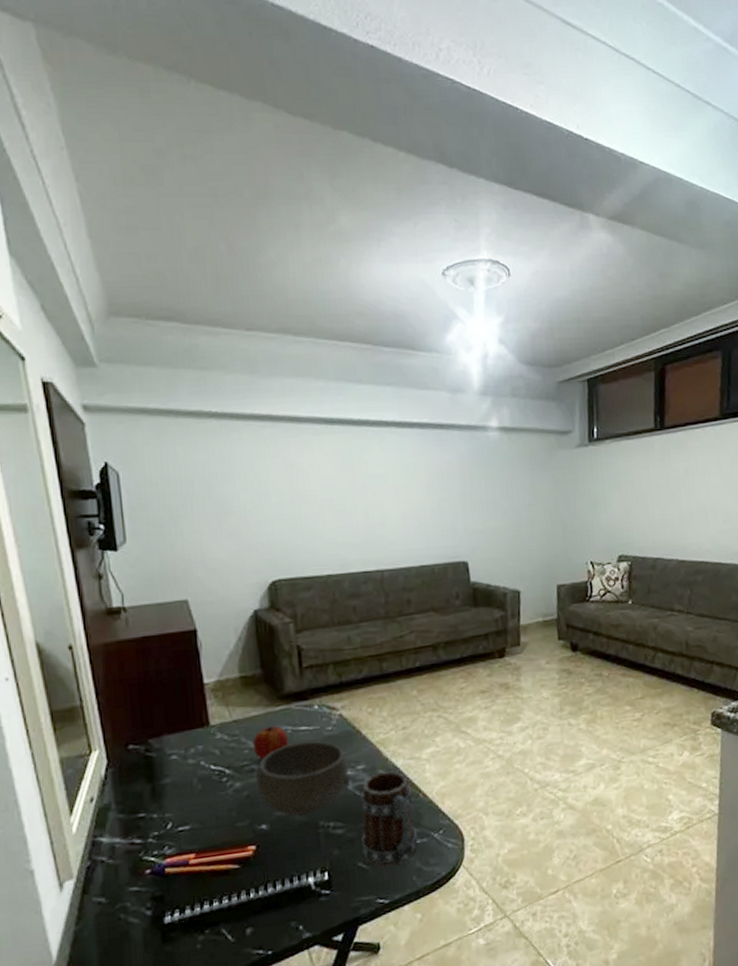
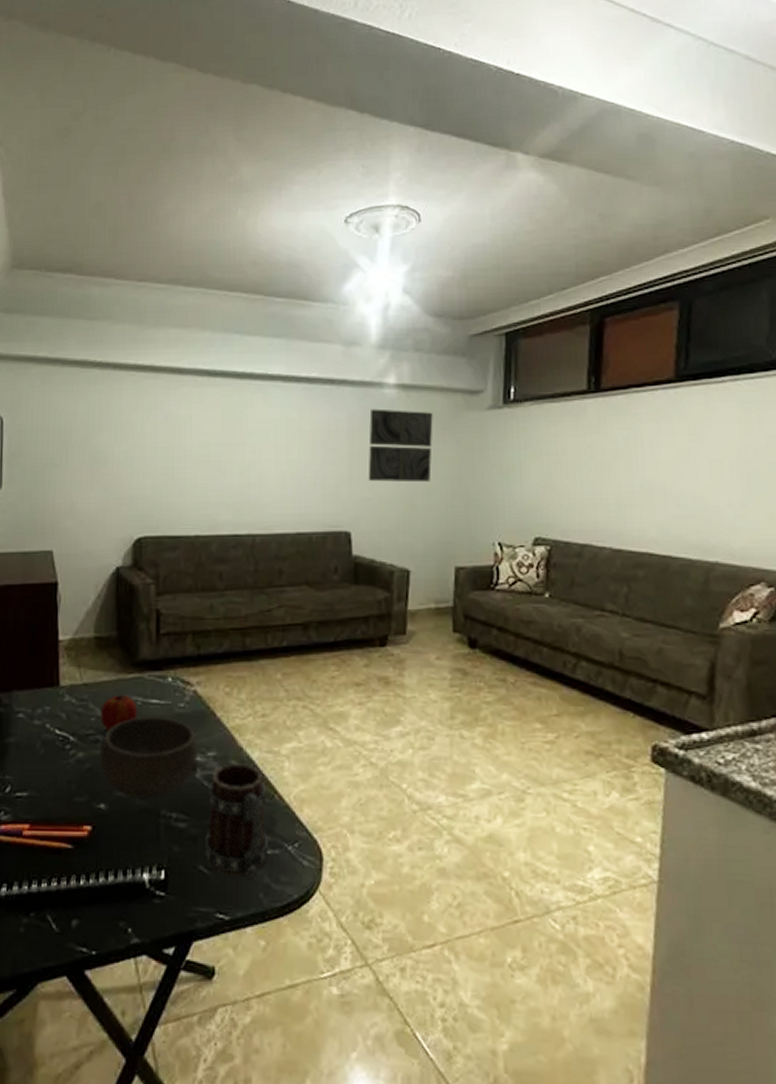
wall art: none [477,450,533,516] -> present [368,409,433,483]

